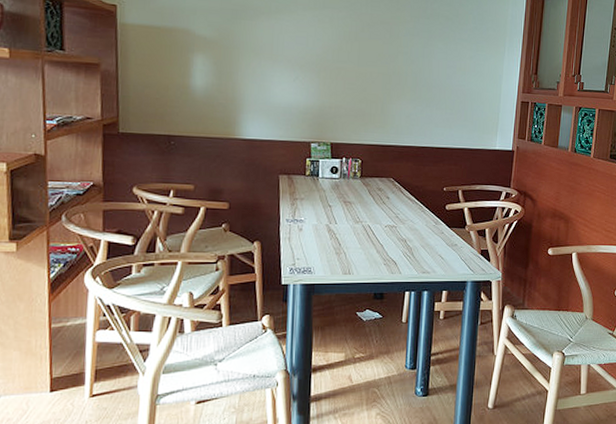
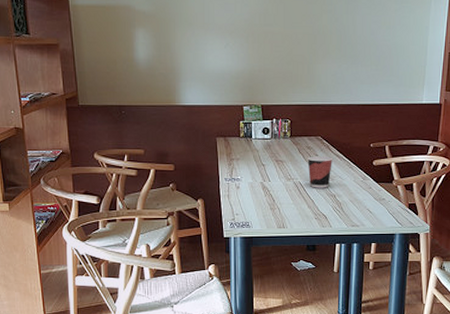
cup: none [377,198,405,232] -> present [307,156,334,188]

